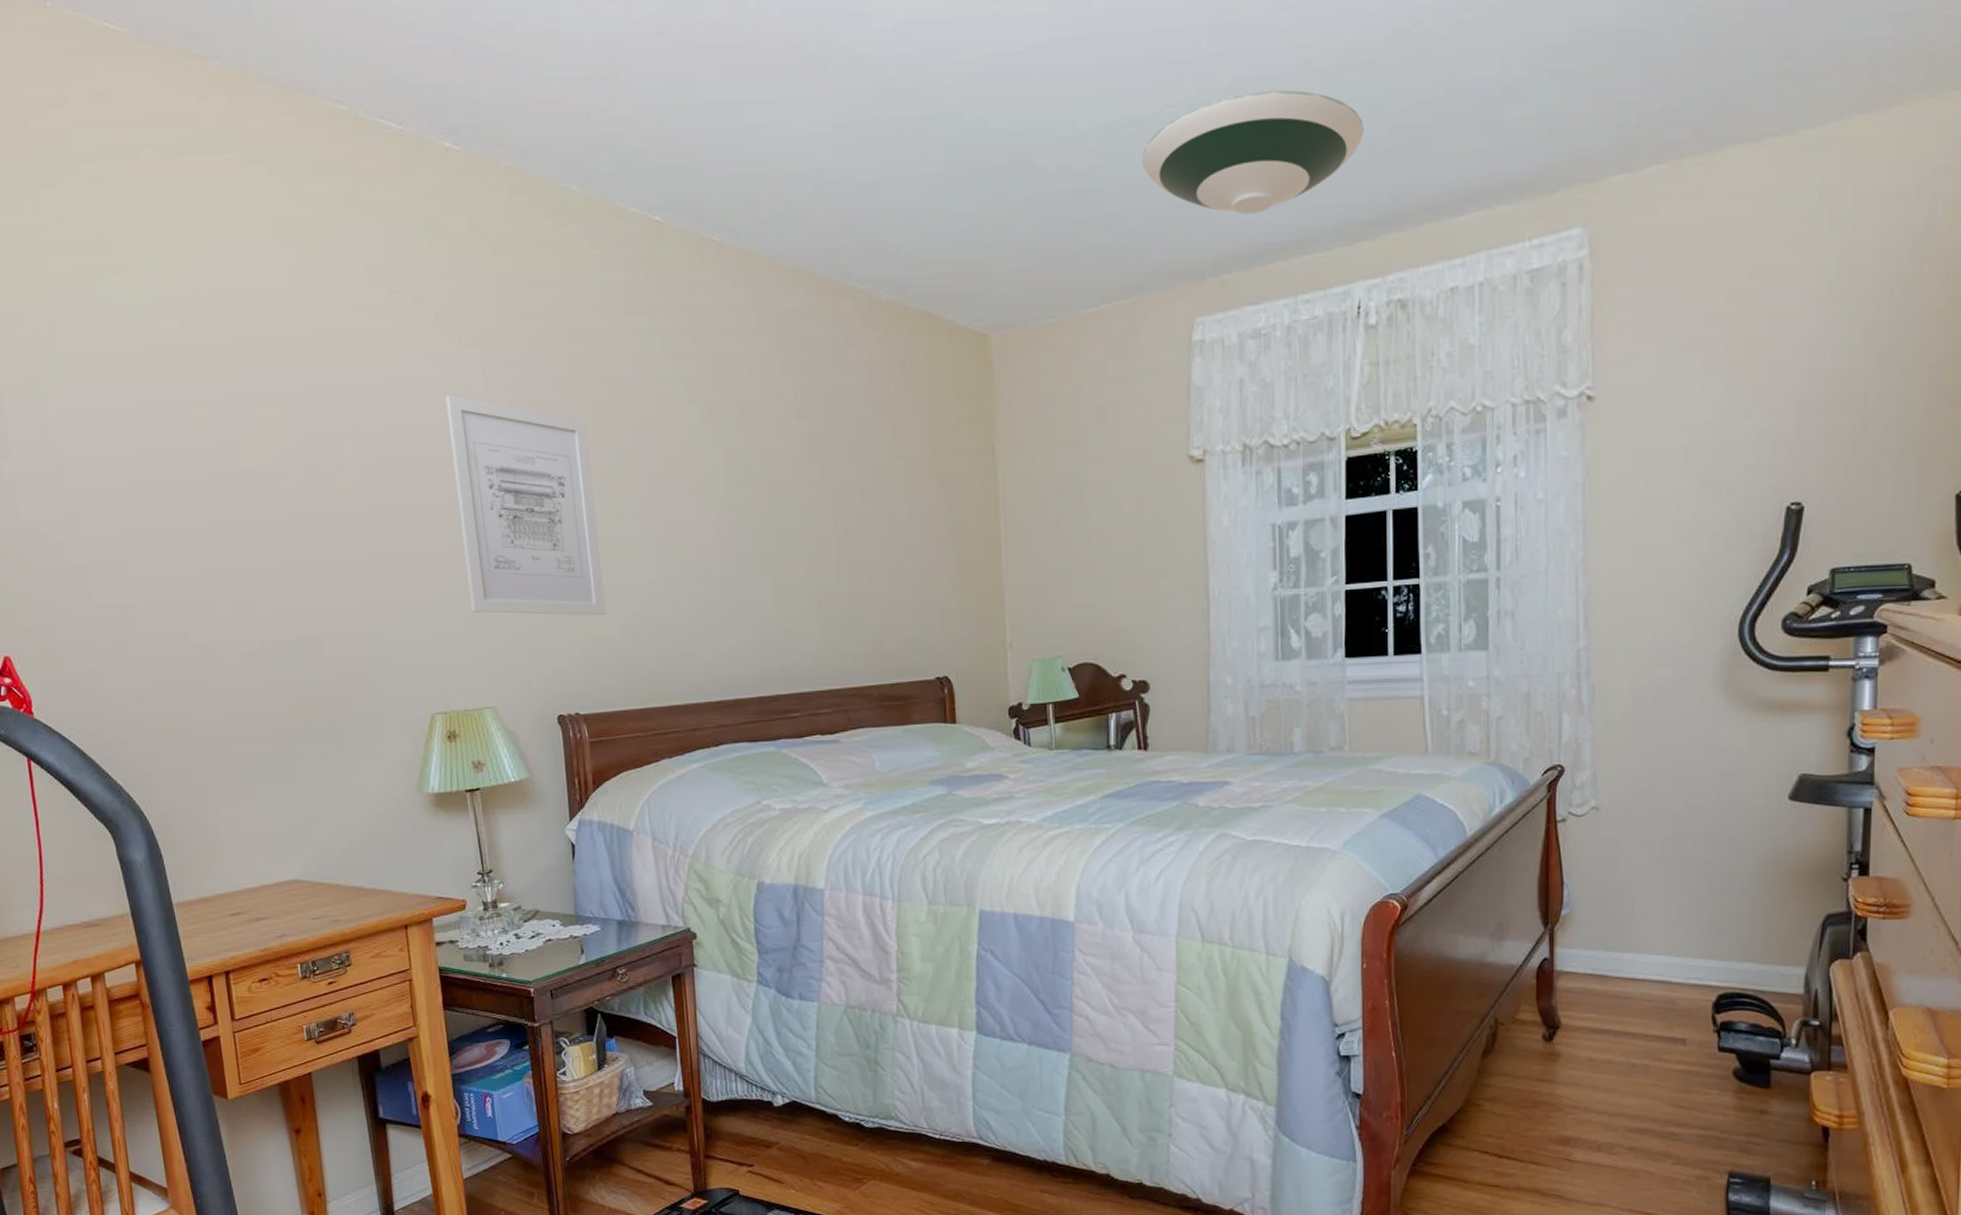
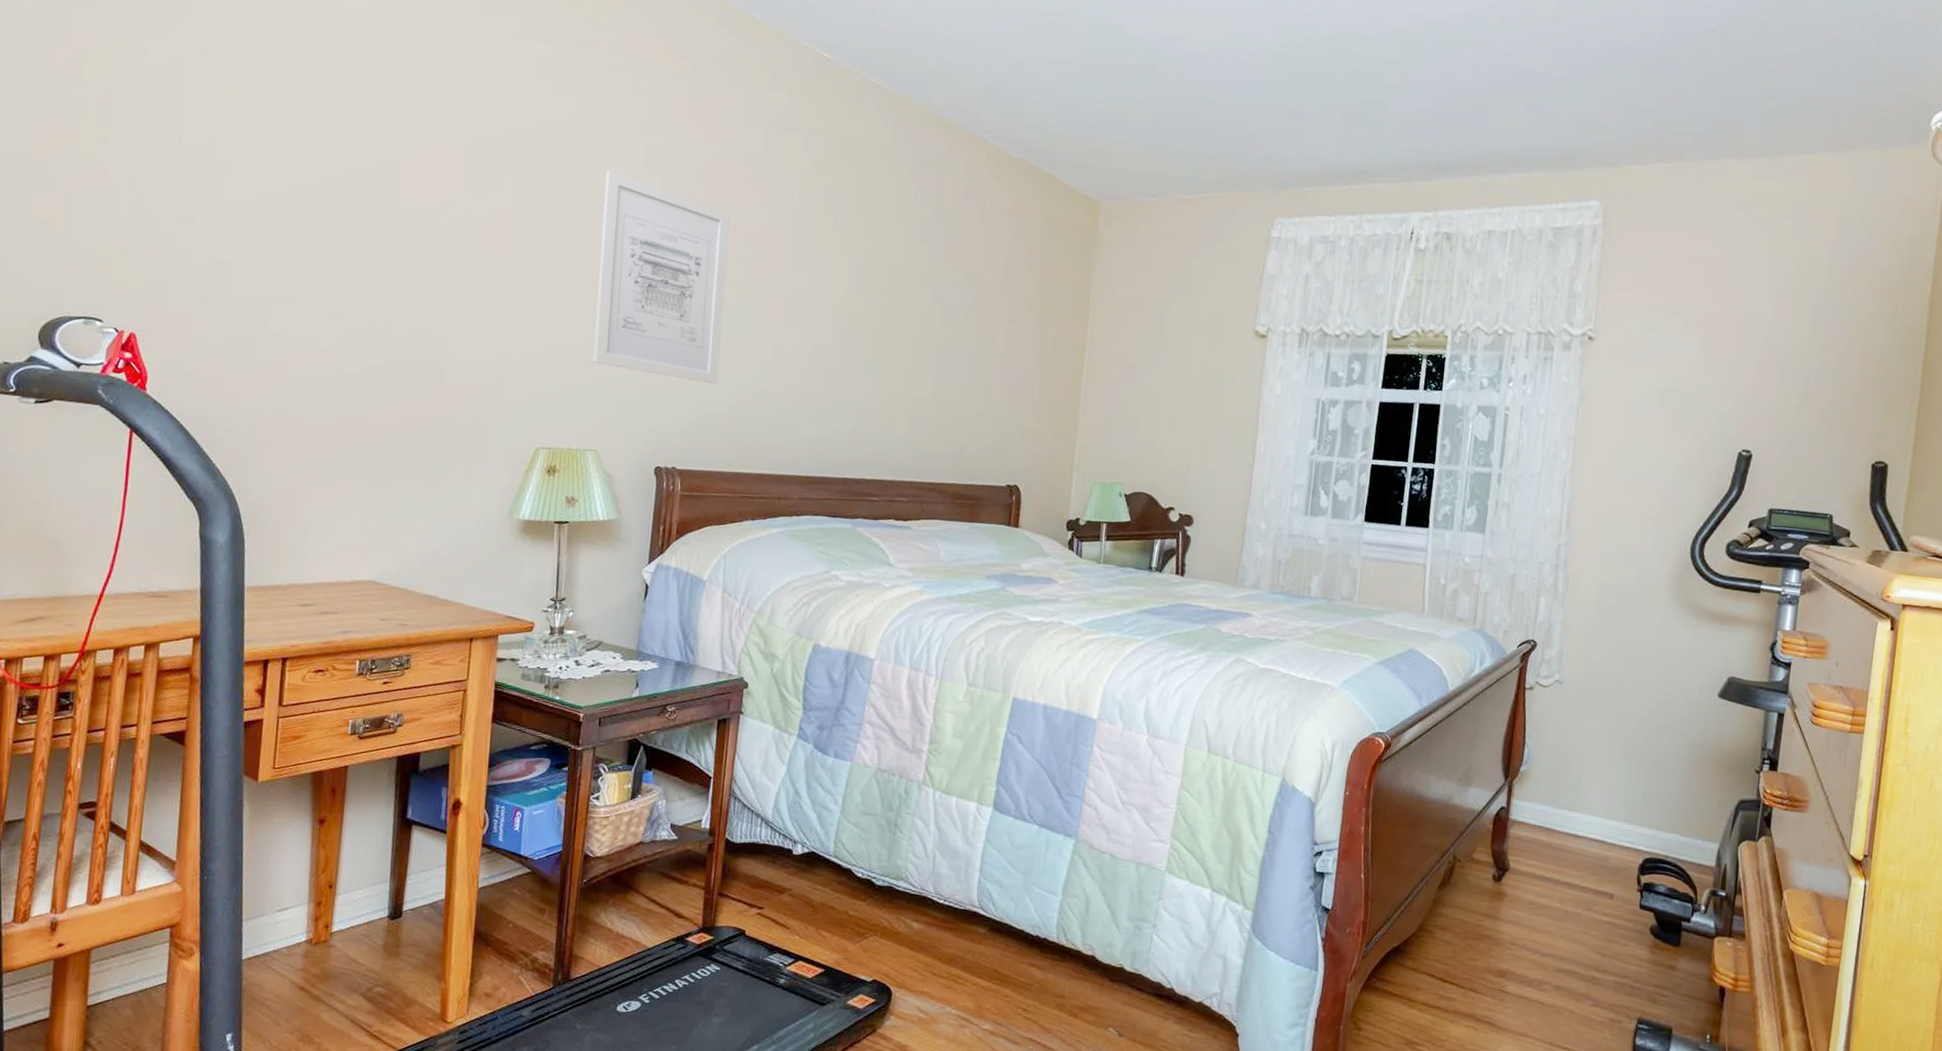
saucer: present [1142,90,1364,215] -> none [1249,46,1434,143]

